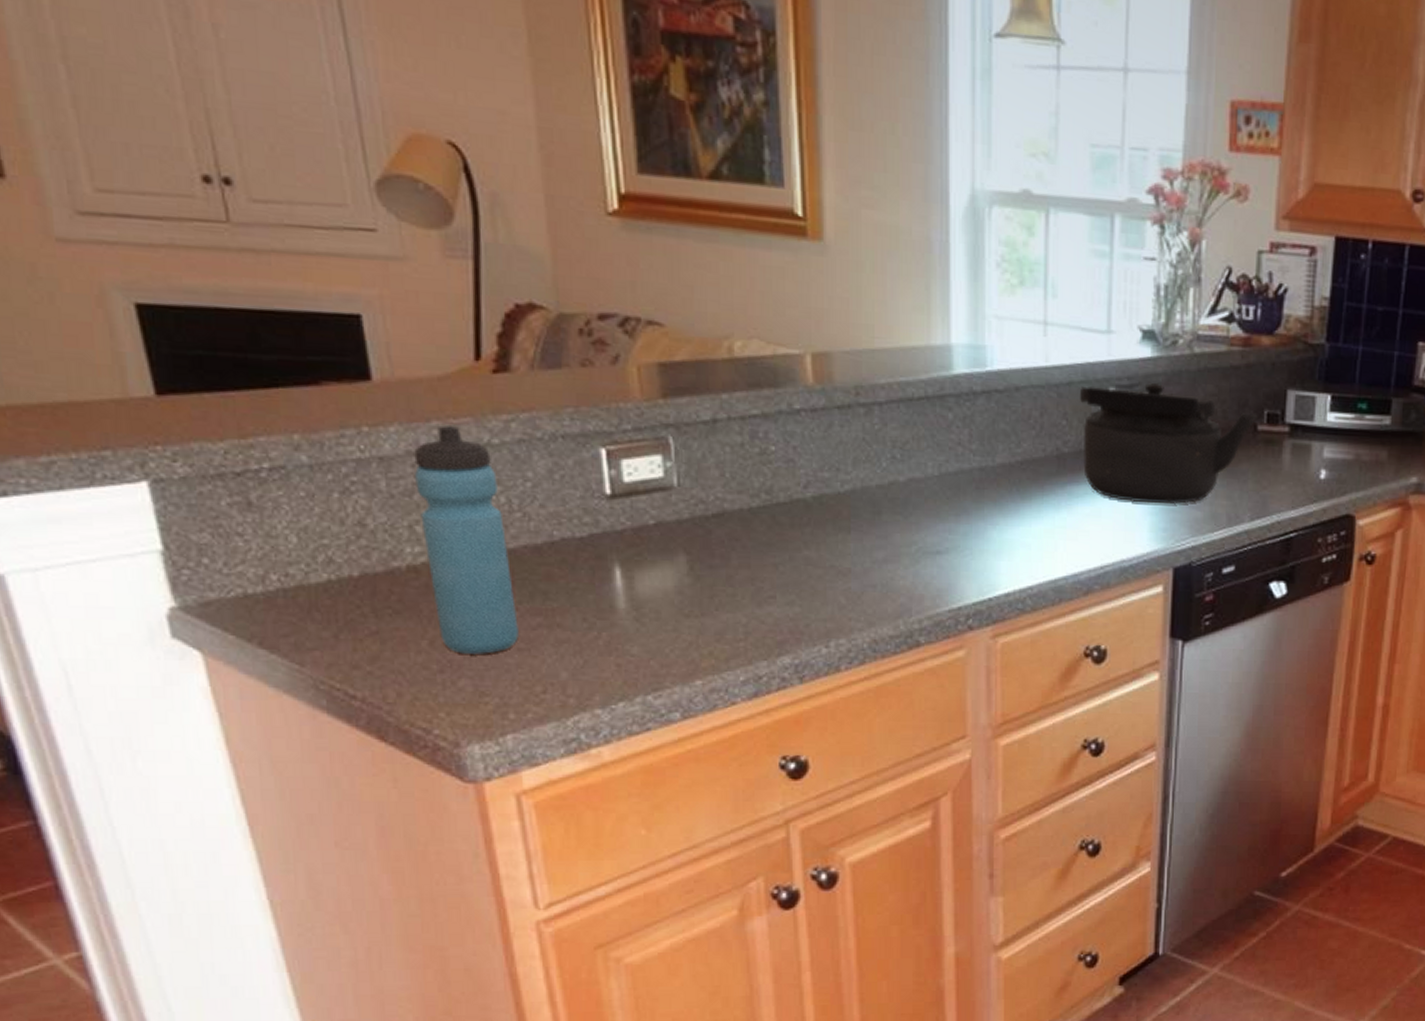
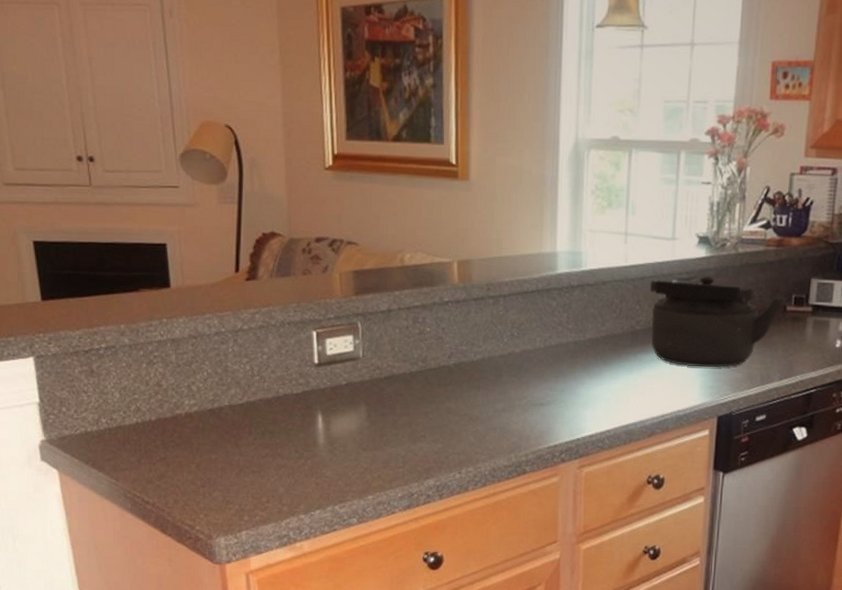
water bottle: present [414,425,519,654] -> none [194,317,253,475]

